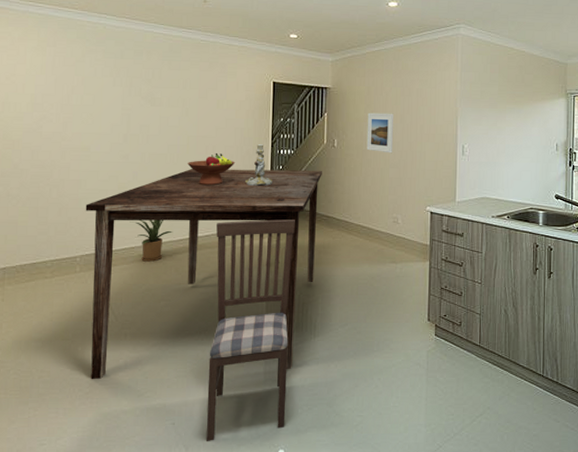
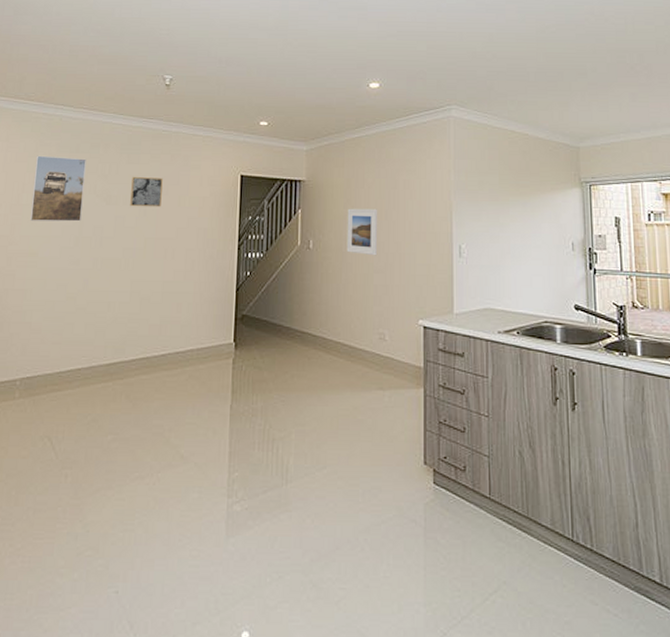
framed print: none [81,60,131,121] -> present [30,155,86,222]
dining table: present [85,169,322,380] -> none [24,276,296,533]
house plant: present [129,219,172,262] -> none [77,336,124,386]
wall art: none [173,81,202,109] -> present [130,176,163,207]
fruit bowl: present [187,152,236,186] -> none [143,257,197,296]
dining chair: present [206,219,295,441] -> none [155,335,264,617]
candlestick: present [245,144,272,186] -> none [208,247,239,295]

